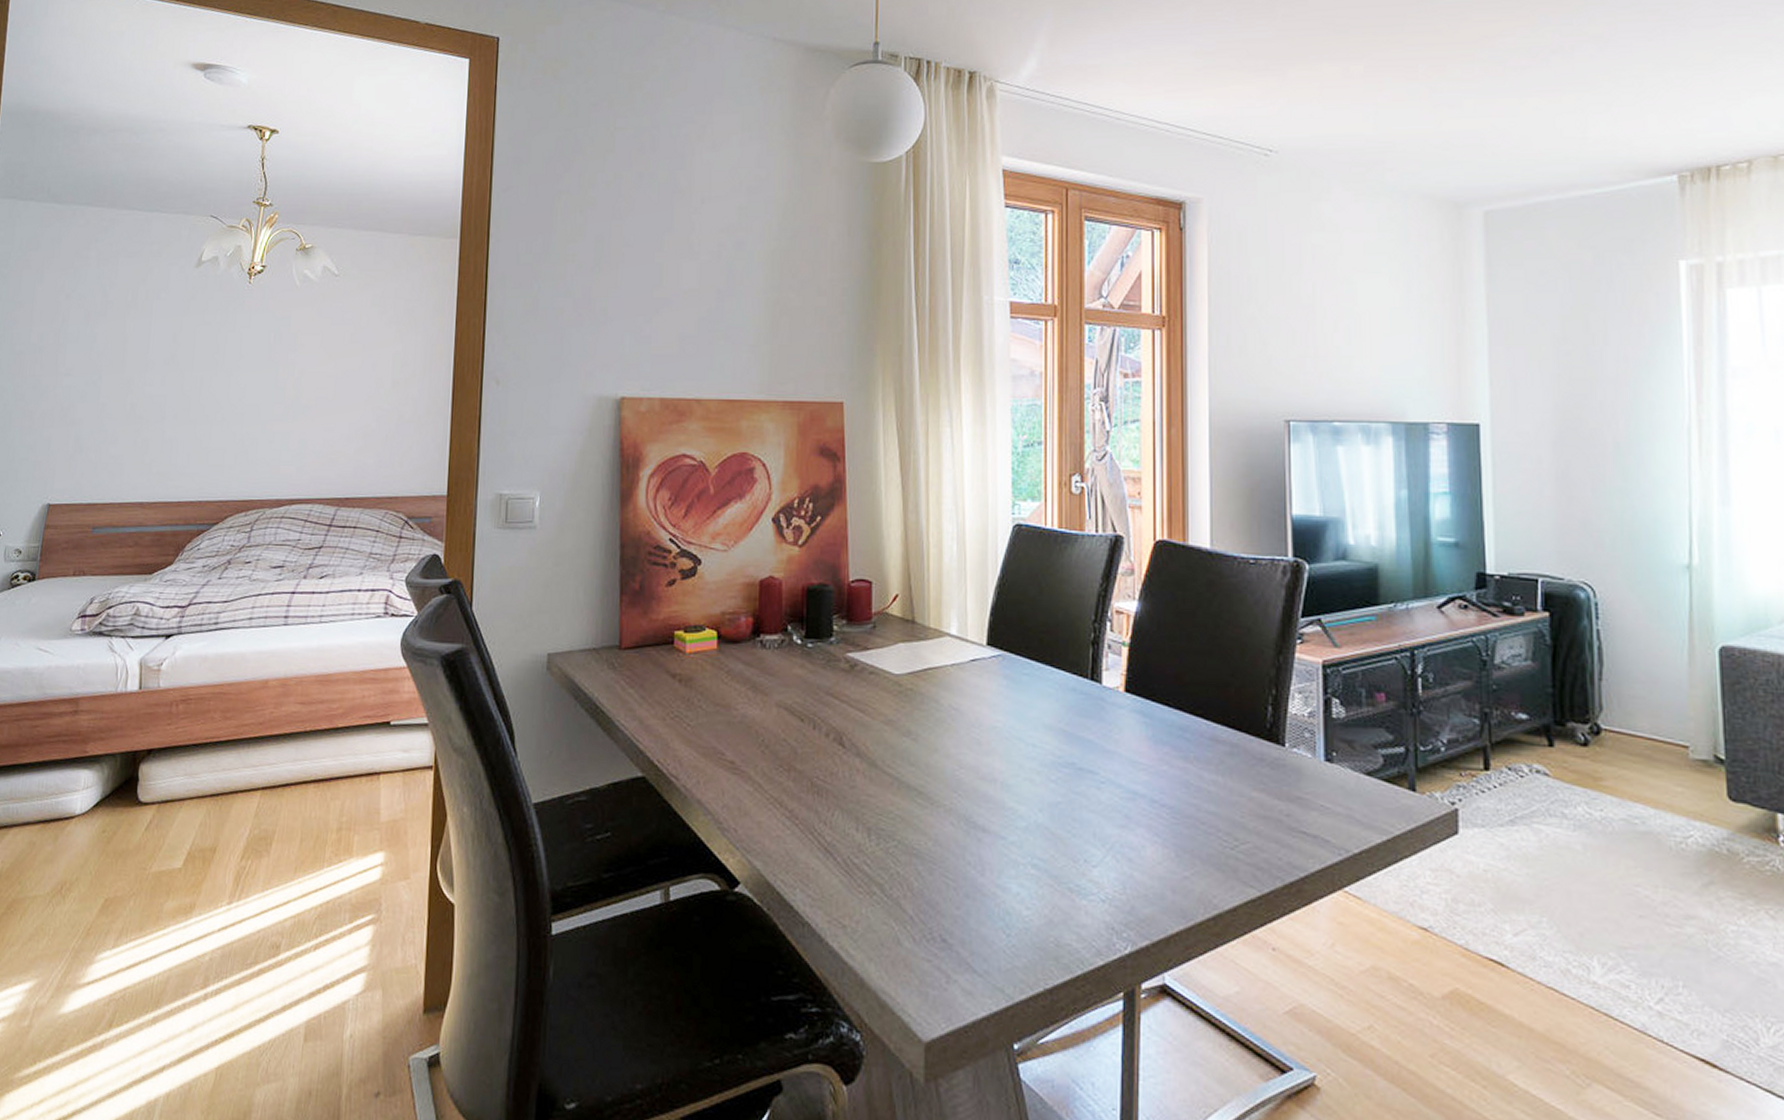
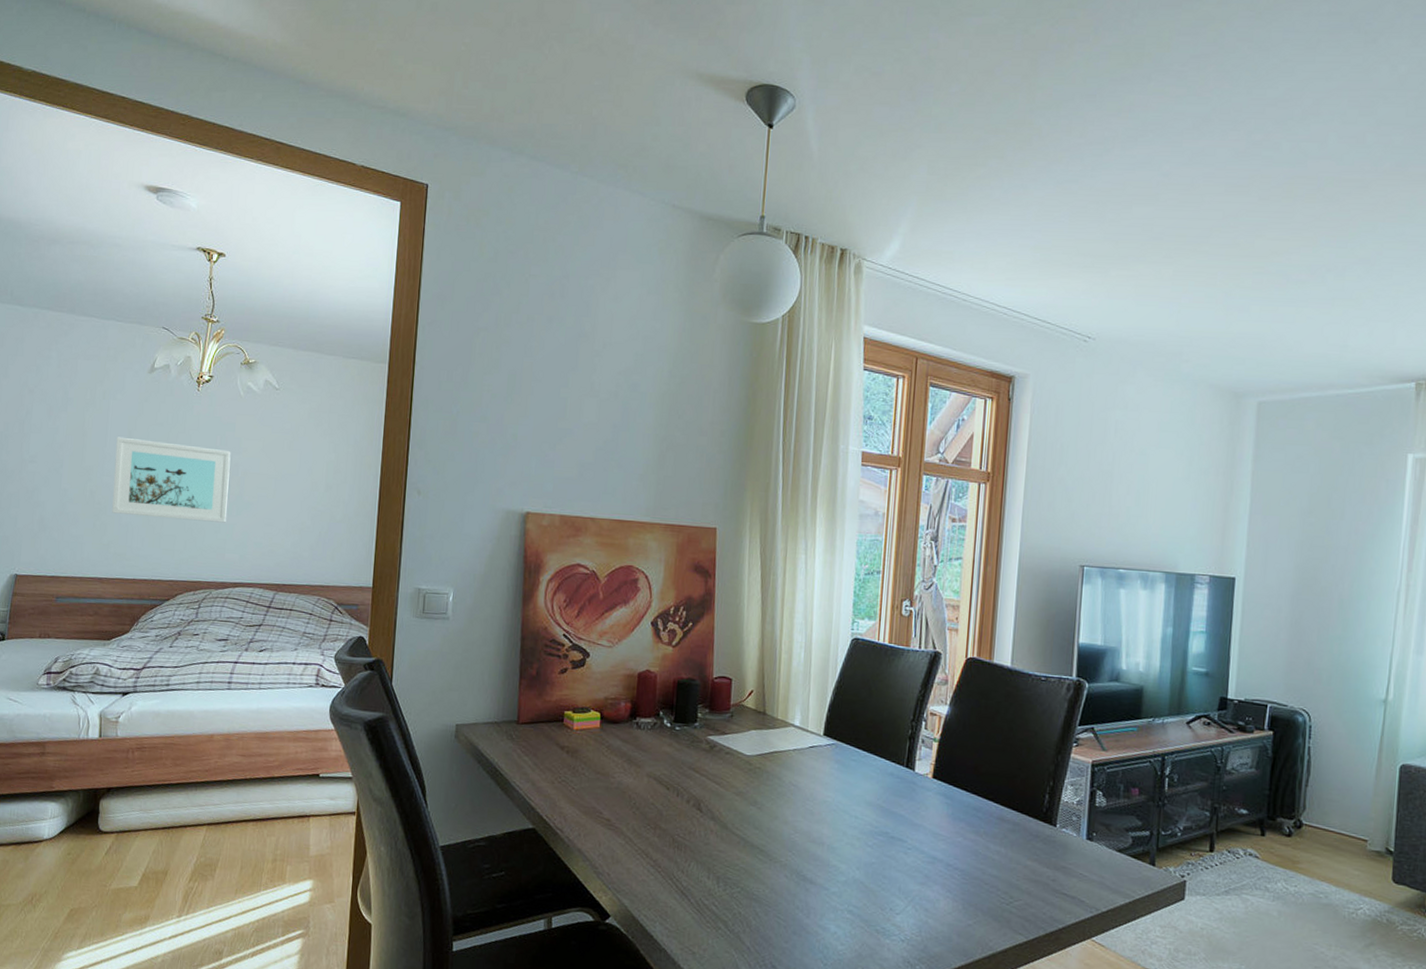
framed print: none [155,340,286,431] -> present [112,436,231,523]

